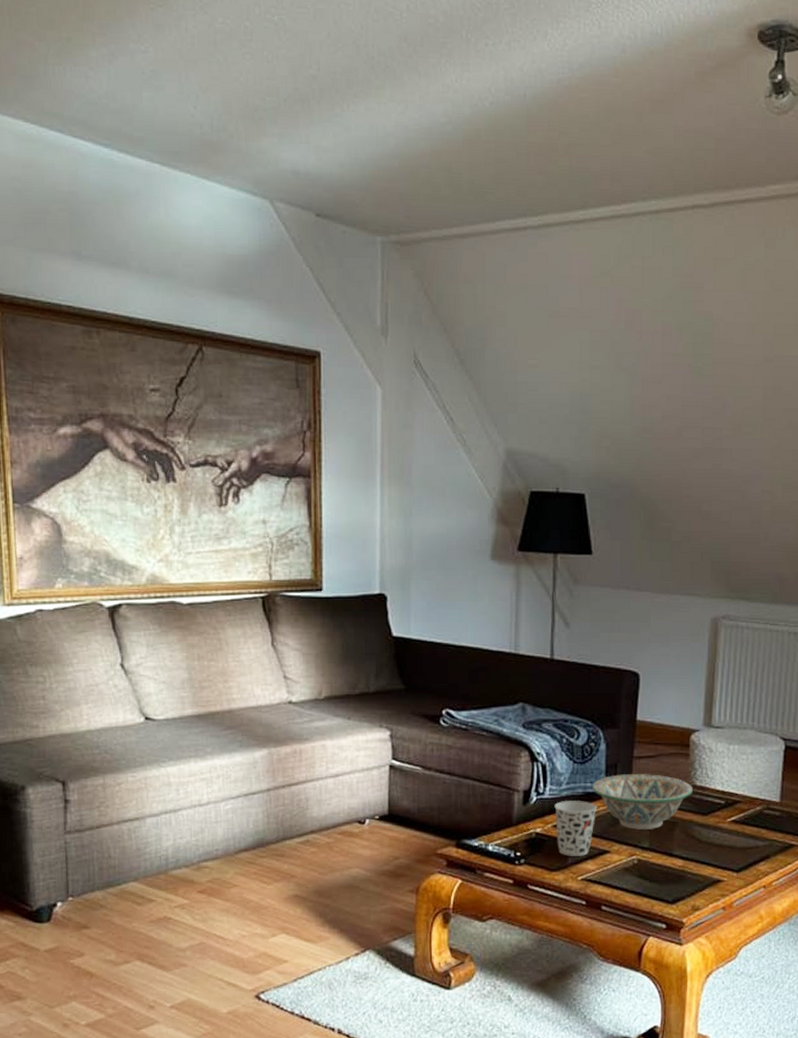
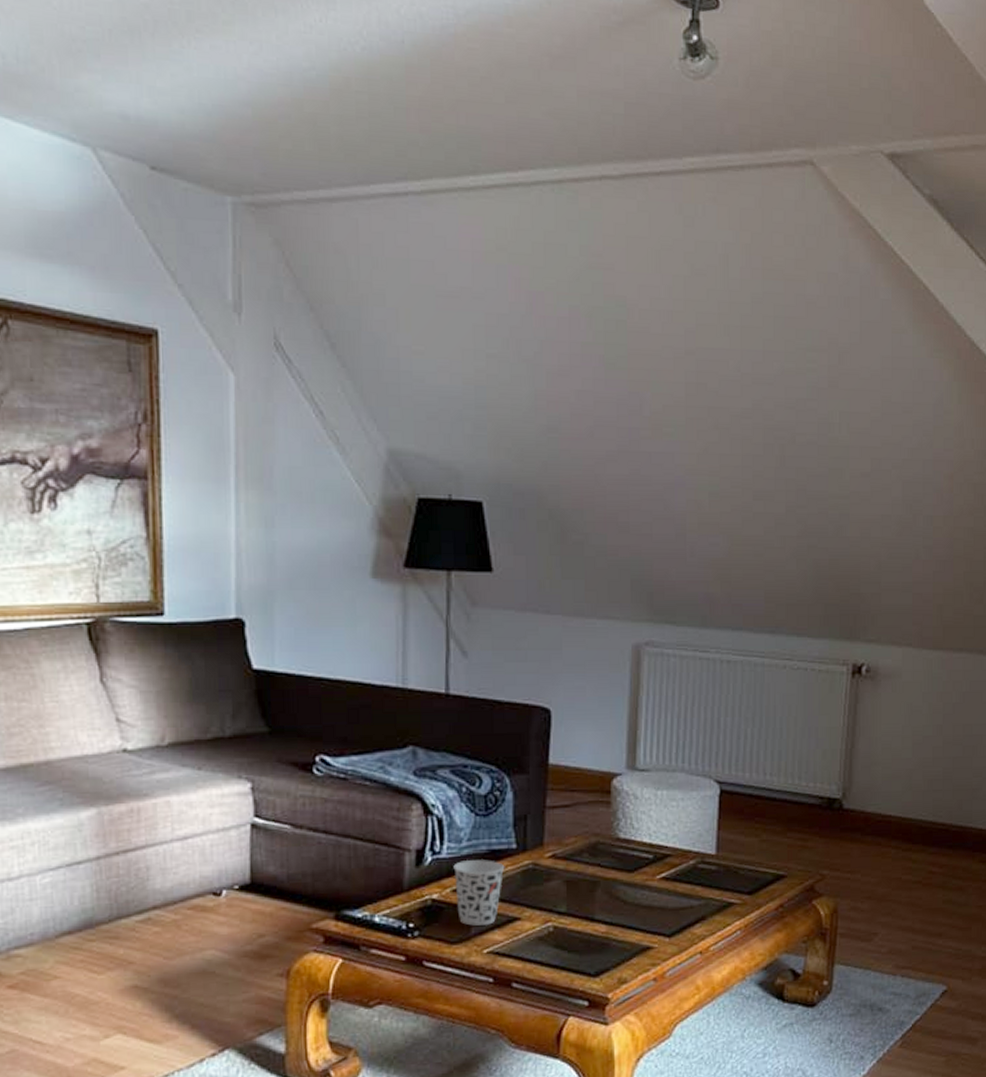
decorative bowl: present [592,774,693,830] -> none [497,826,616,892]

